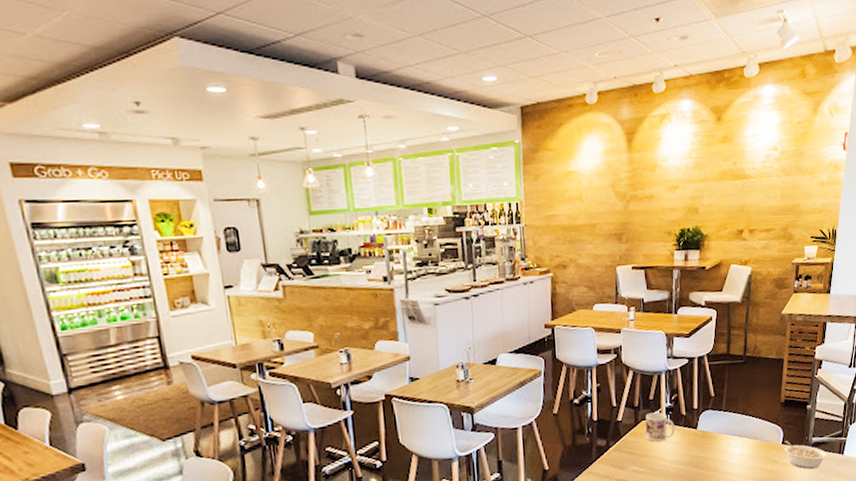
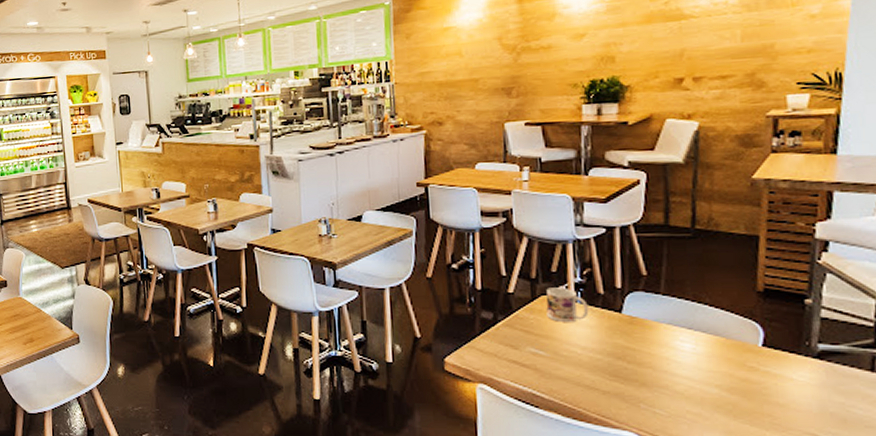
legume: present [784,440,827,469] -> none [766,341,849,388]

